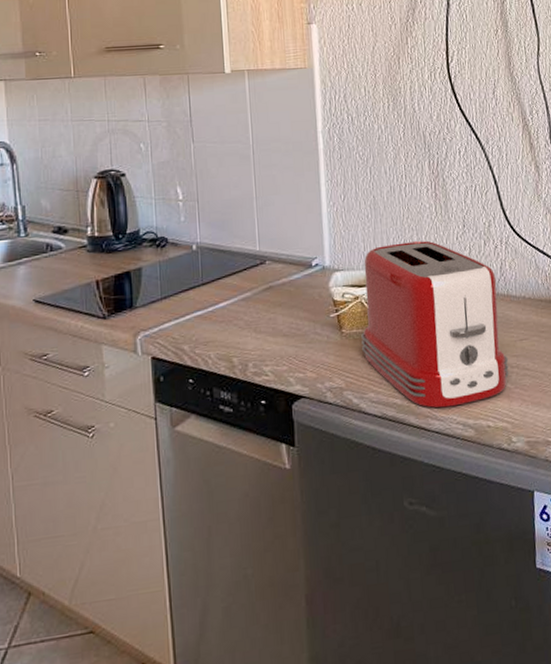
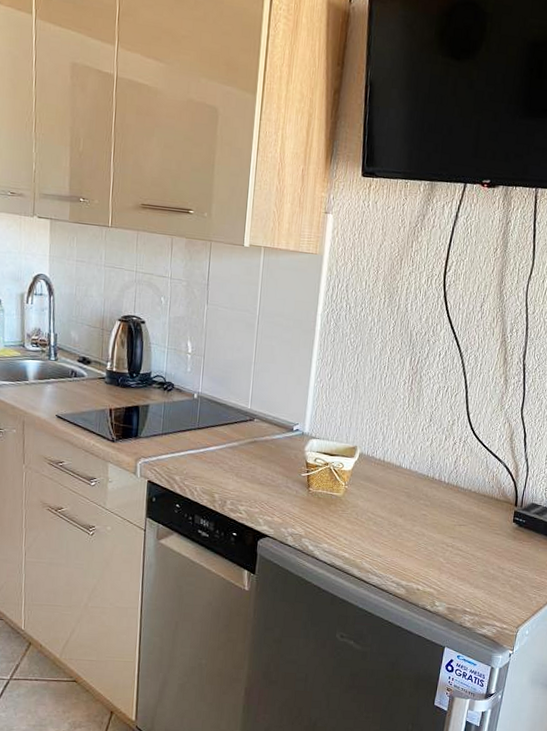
toaster: present [361,241,509,408] -> none [324,424,450,568]

